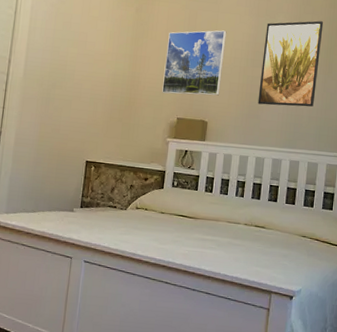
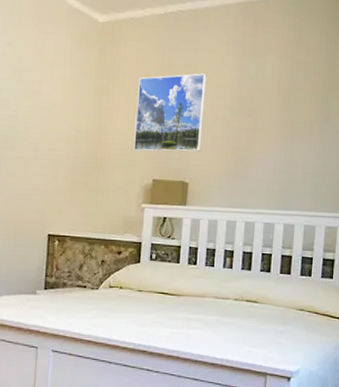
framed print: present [257,20,324,107] -> none [245,59,319,161]

